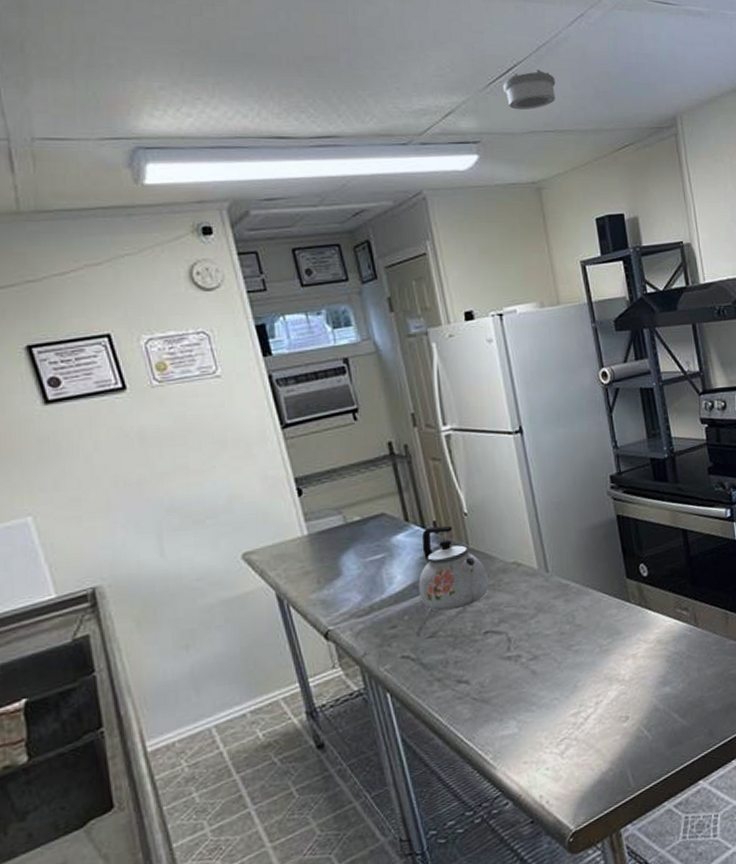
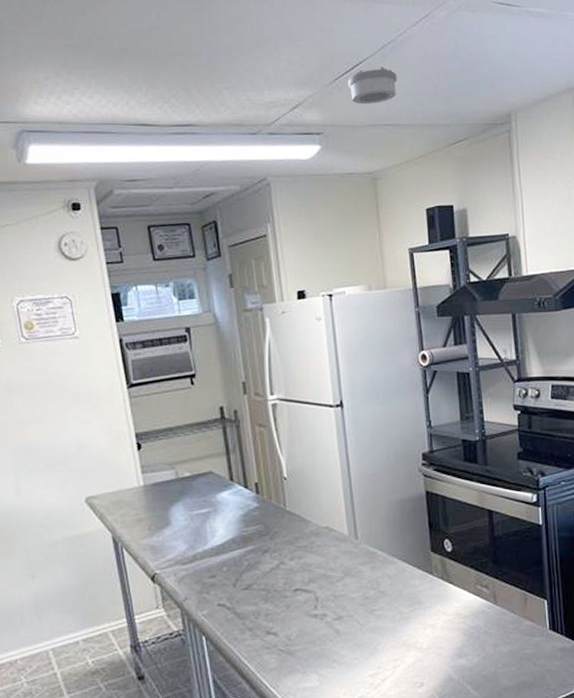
kettle: present [418,525,489,611] -> none [238,487,302,566]

